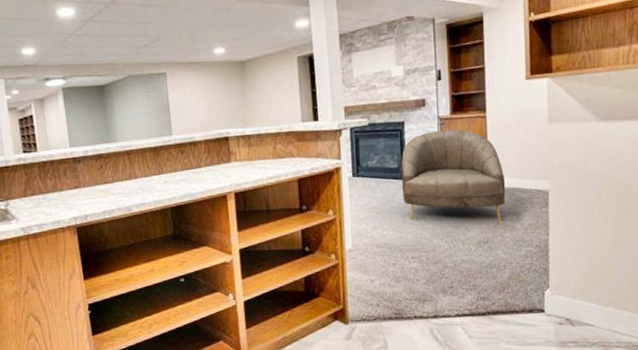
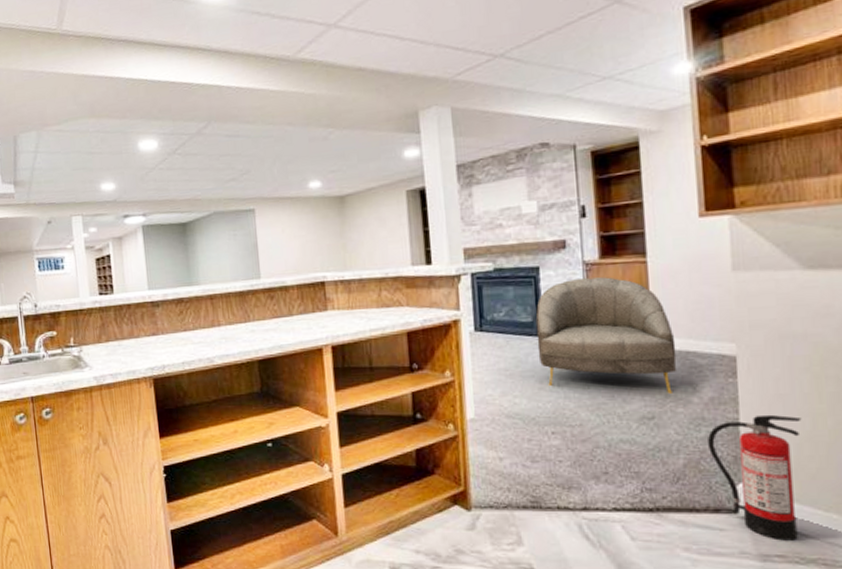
fire extinguisher: none [525,235,592,331] -> present [707,414,802,541]

